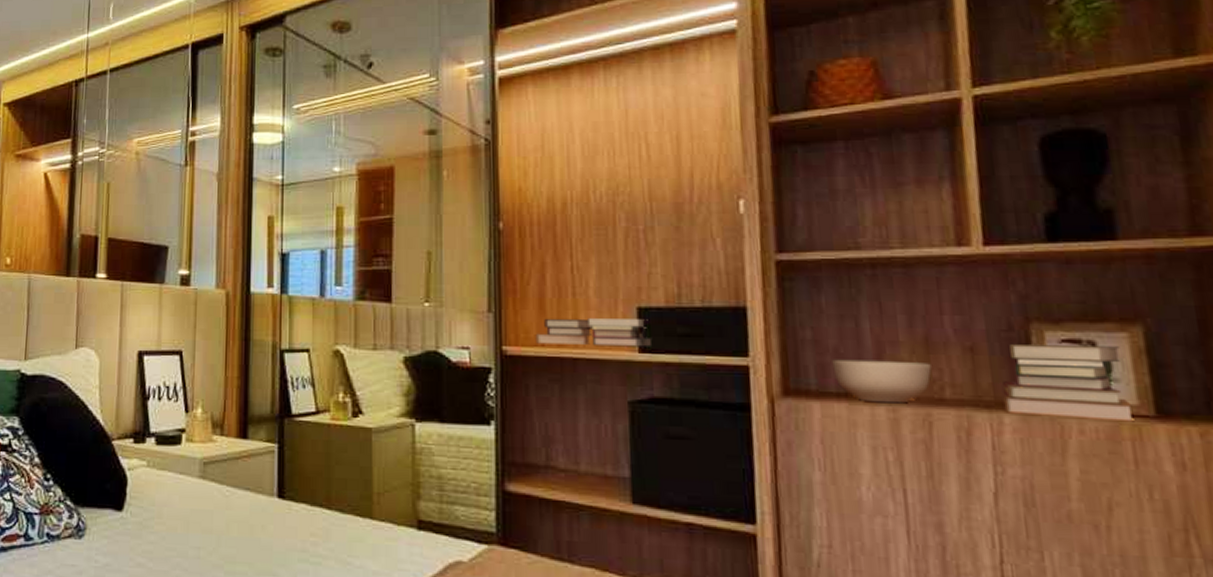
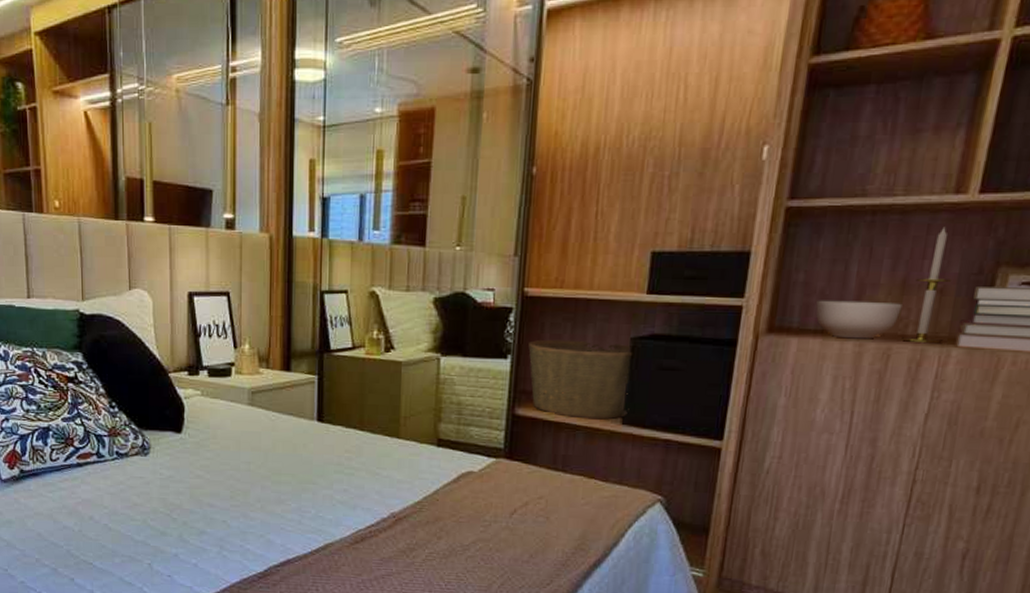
basket: none [513,403,639,497] -> present [528,339,633,419]
books: present [535,318,593,345] -> none [555,261,609,287]
books: present [587,317,653,347] -> none [604,261,661,289]
candle: none [939,280,988,408] -> present [900,227,951,343]

